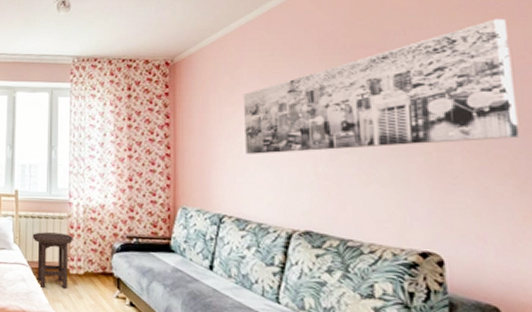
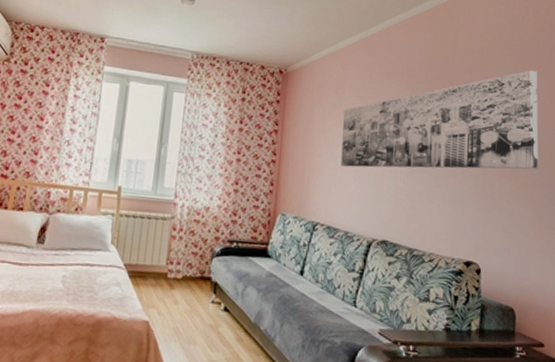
stool: present [32,232,73,288] -> none [132,233,175,293]

